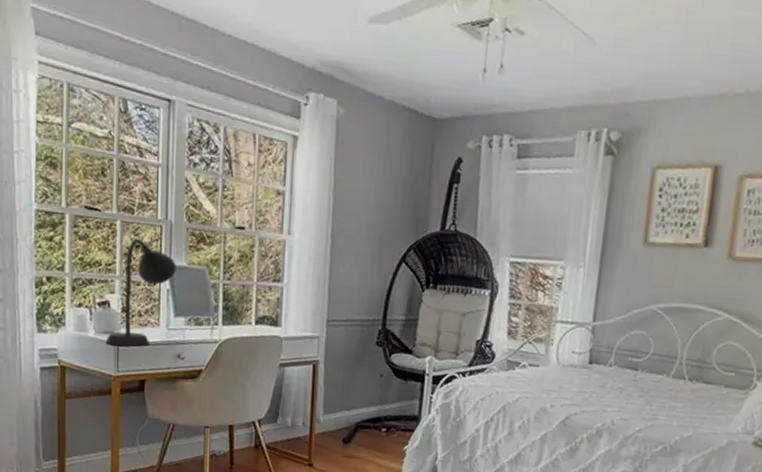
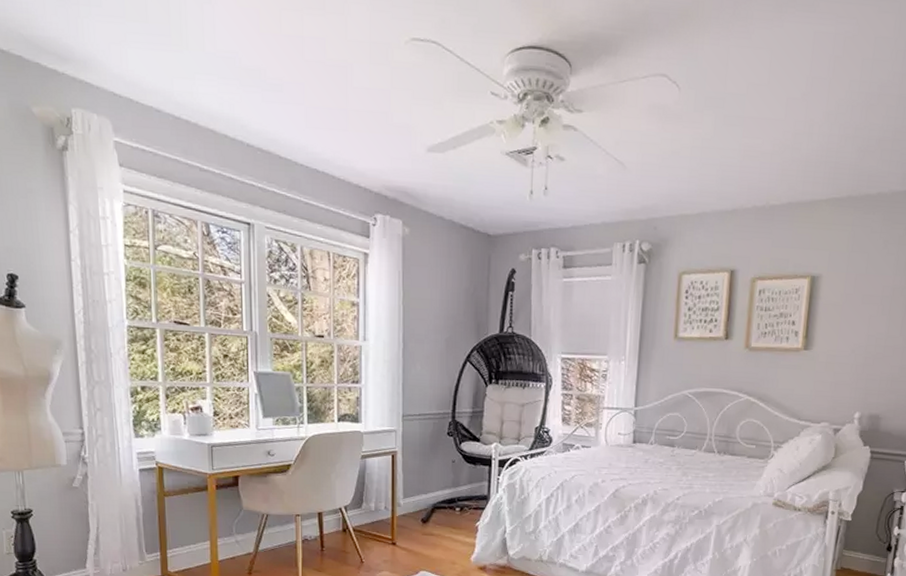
desk lamp: present [105,239,176,348] -> none [199,349,263,447]

